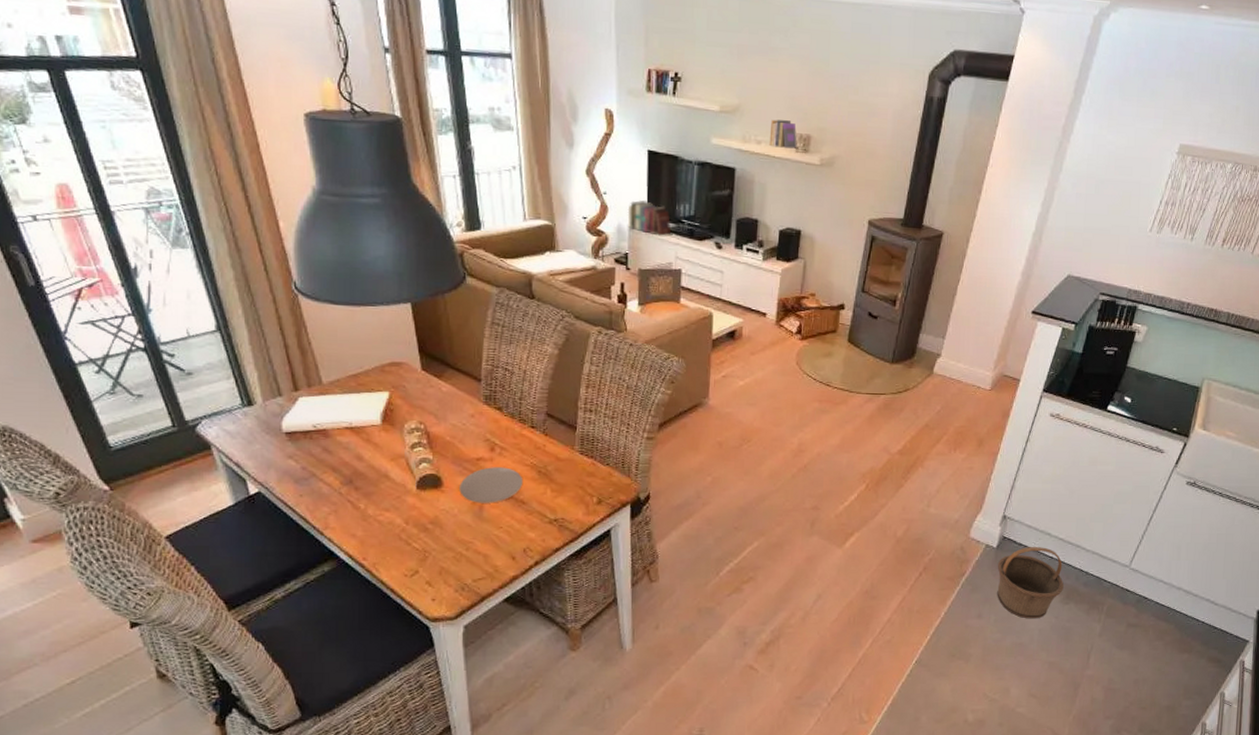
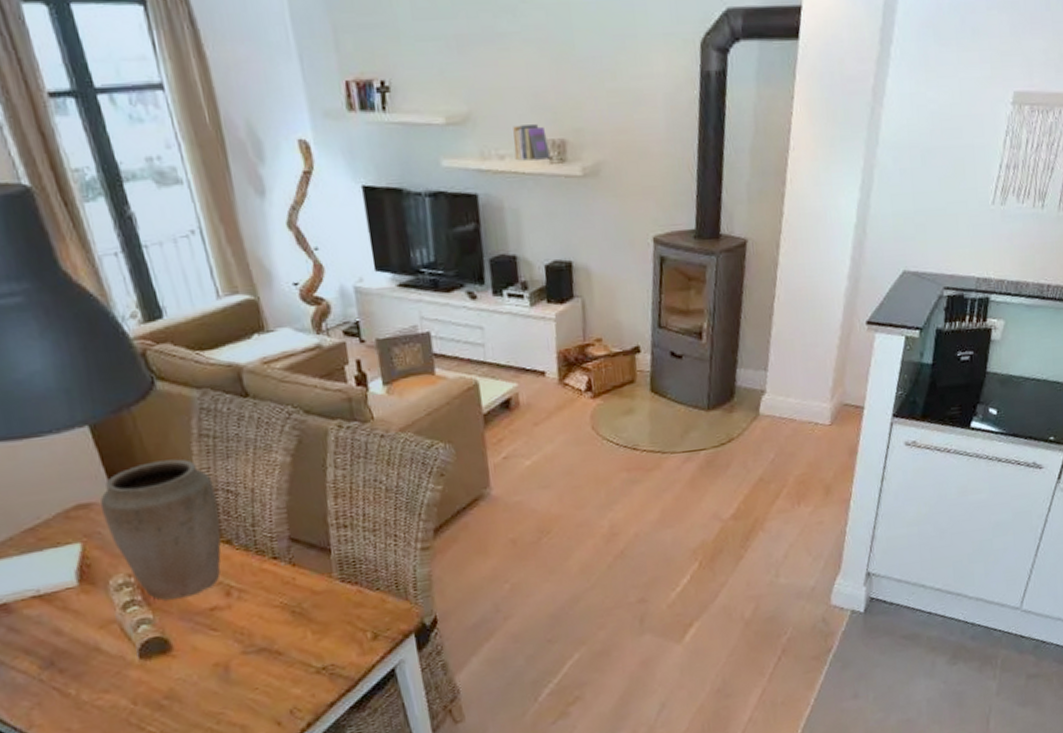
vase: none [408,338,497,447] -> present [100,459,222,600]
plate: present [459,467,524,503] -> none [194,613,275,664]
books: present [627,200,672,236] -> none [349,251,410,294]
basket: present [997,547,1064,619] -> none [868,602,949,690]

